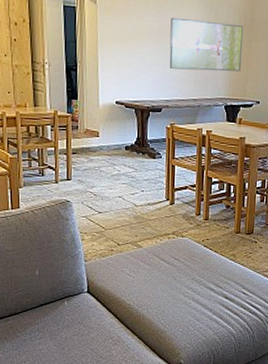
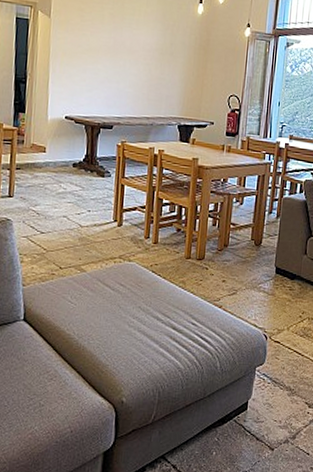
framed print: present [169,17,243,72] -> none [123,34,199,91]

